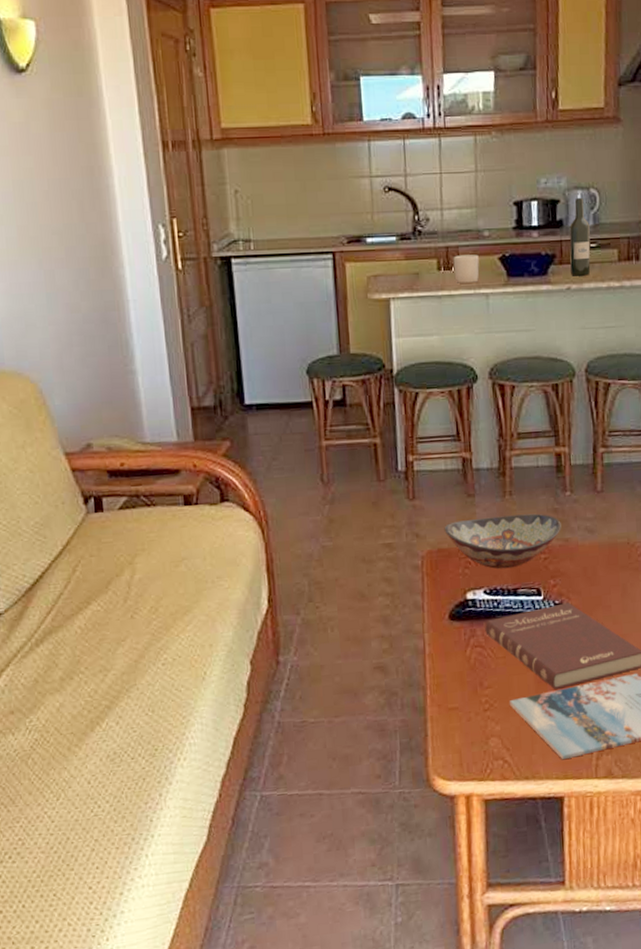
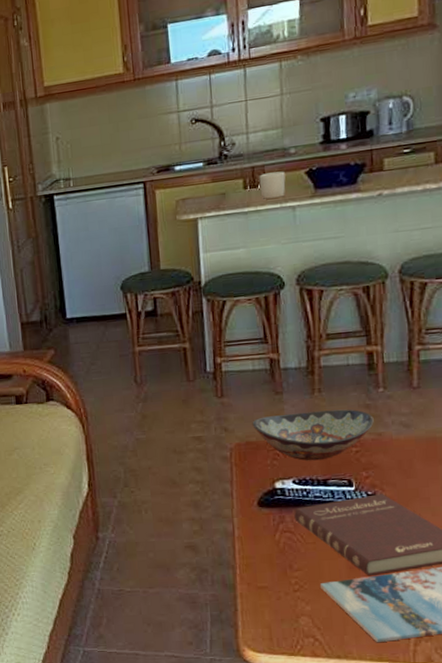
wine bottle: present [569,198,591,276] -> none [380,107,404,183]

